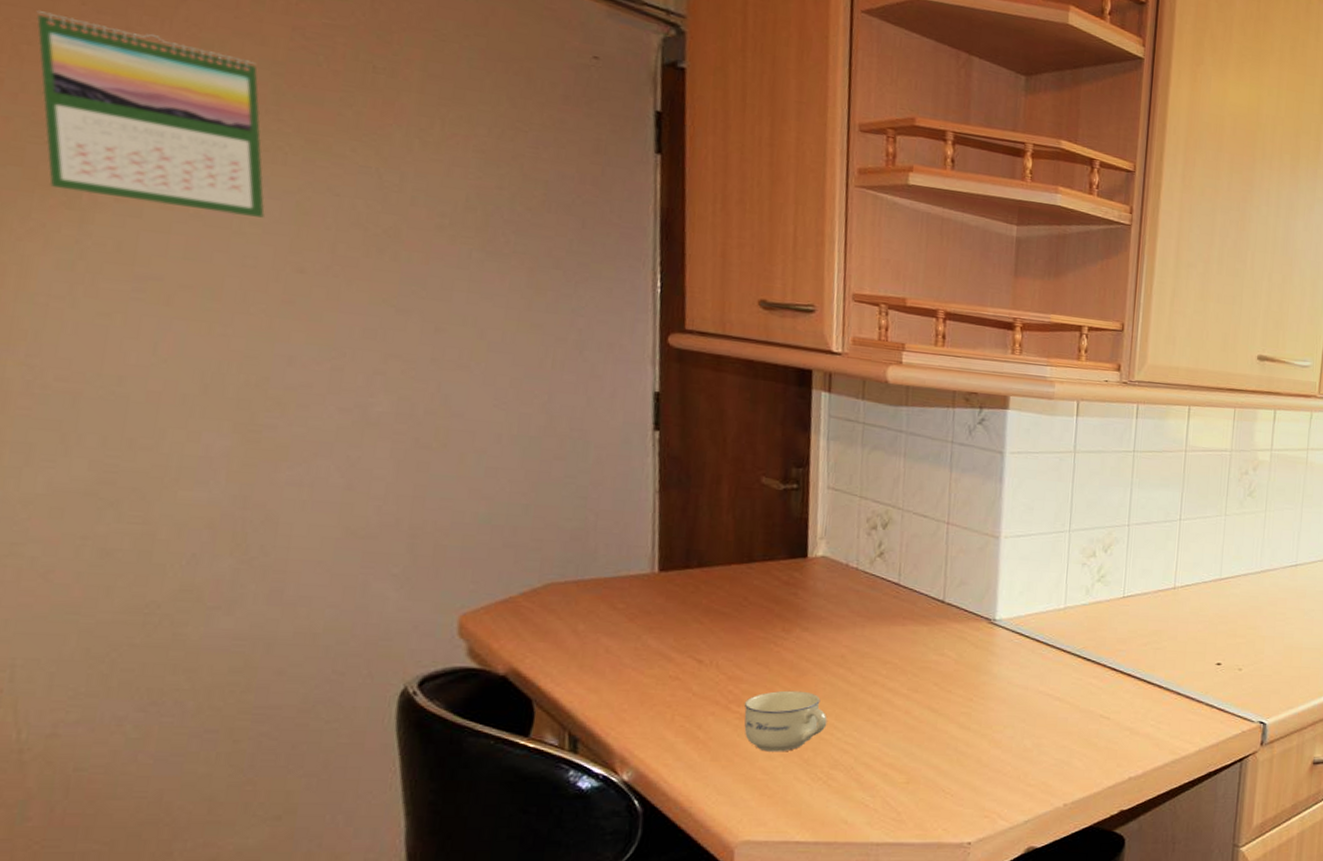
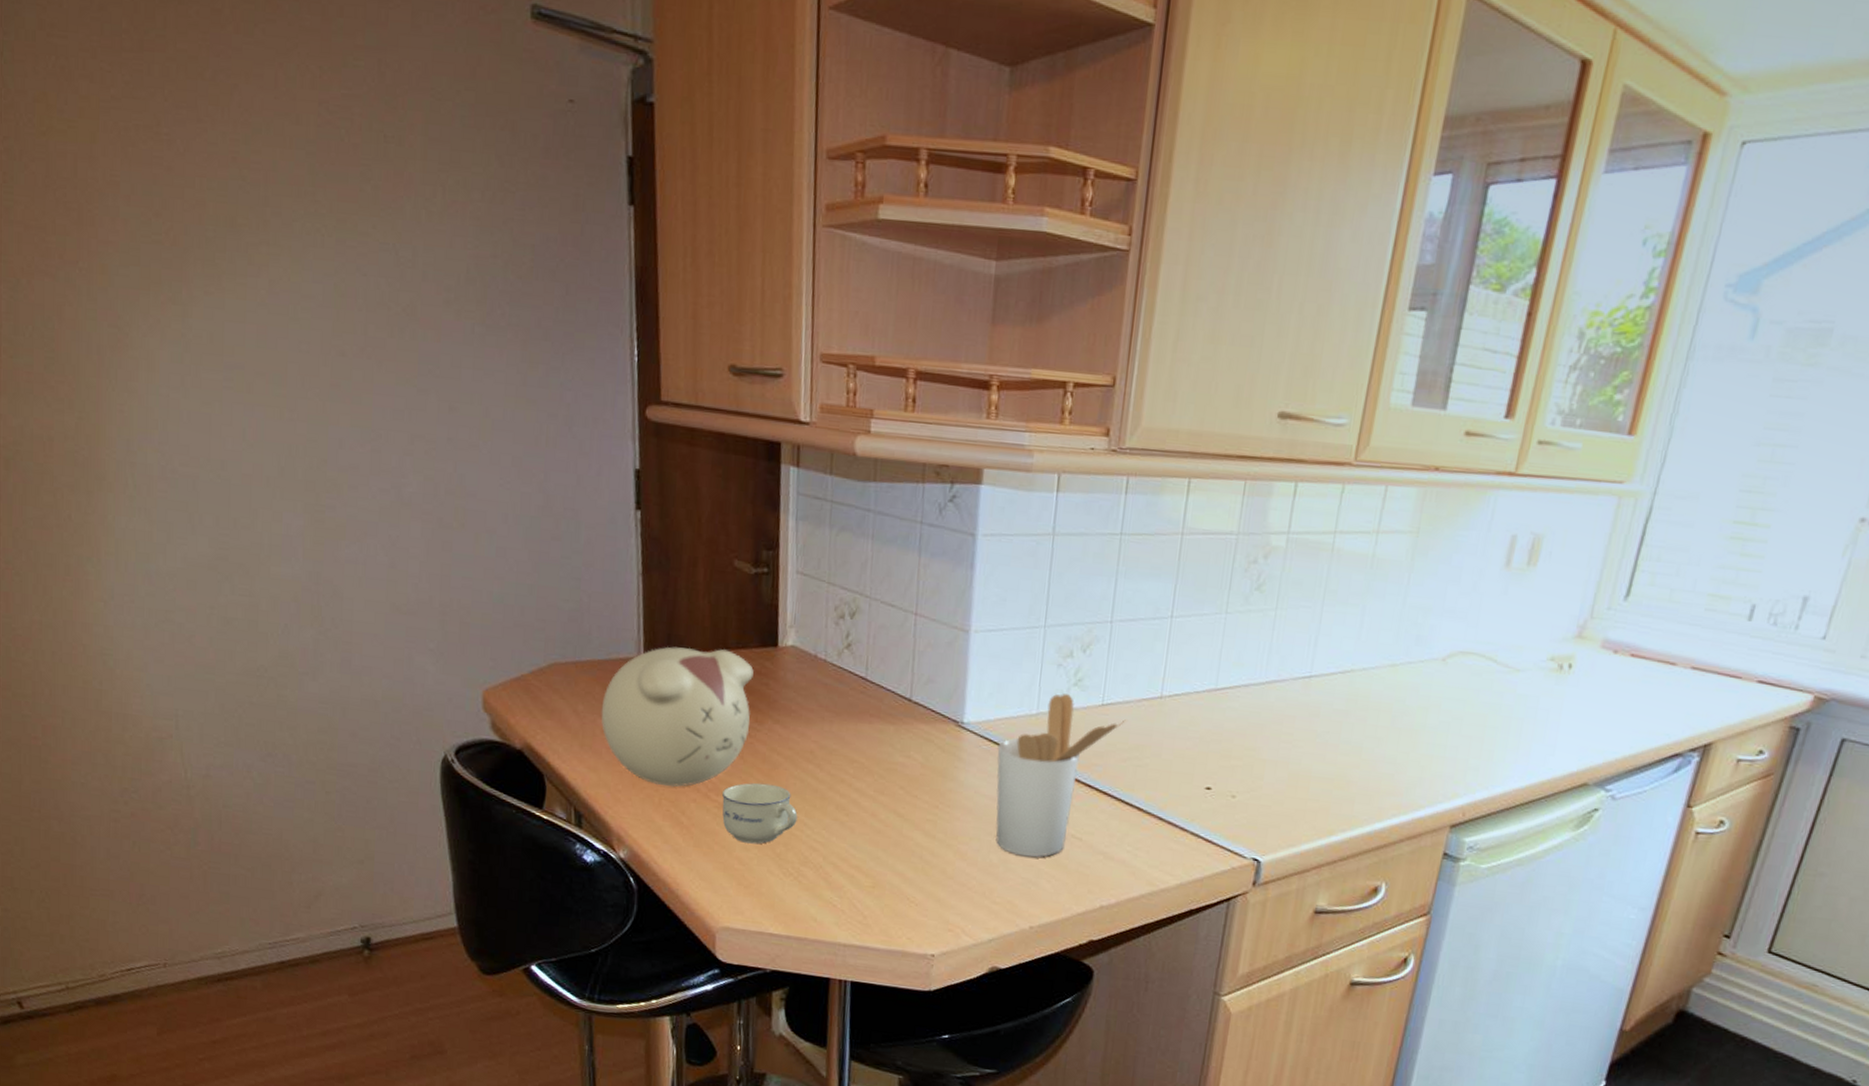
calendar: present [36,10,265,218] -> none [135,111,311,302]
teapot: none [605,561,781,702] -> present [601,646,754,787]
utensil holder: none [1028,589,1146,739] -> present [996,694,1127,858]

